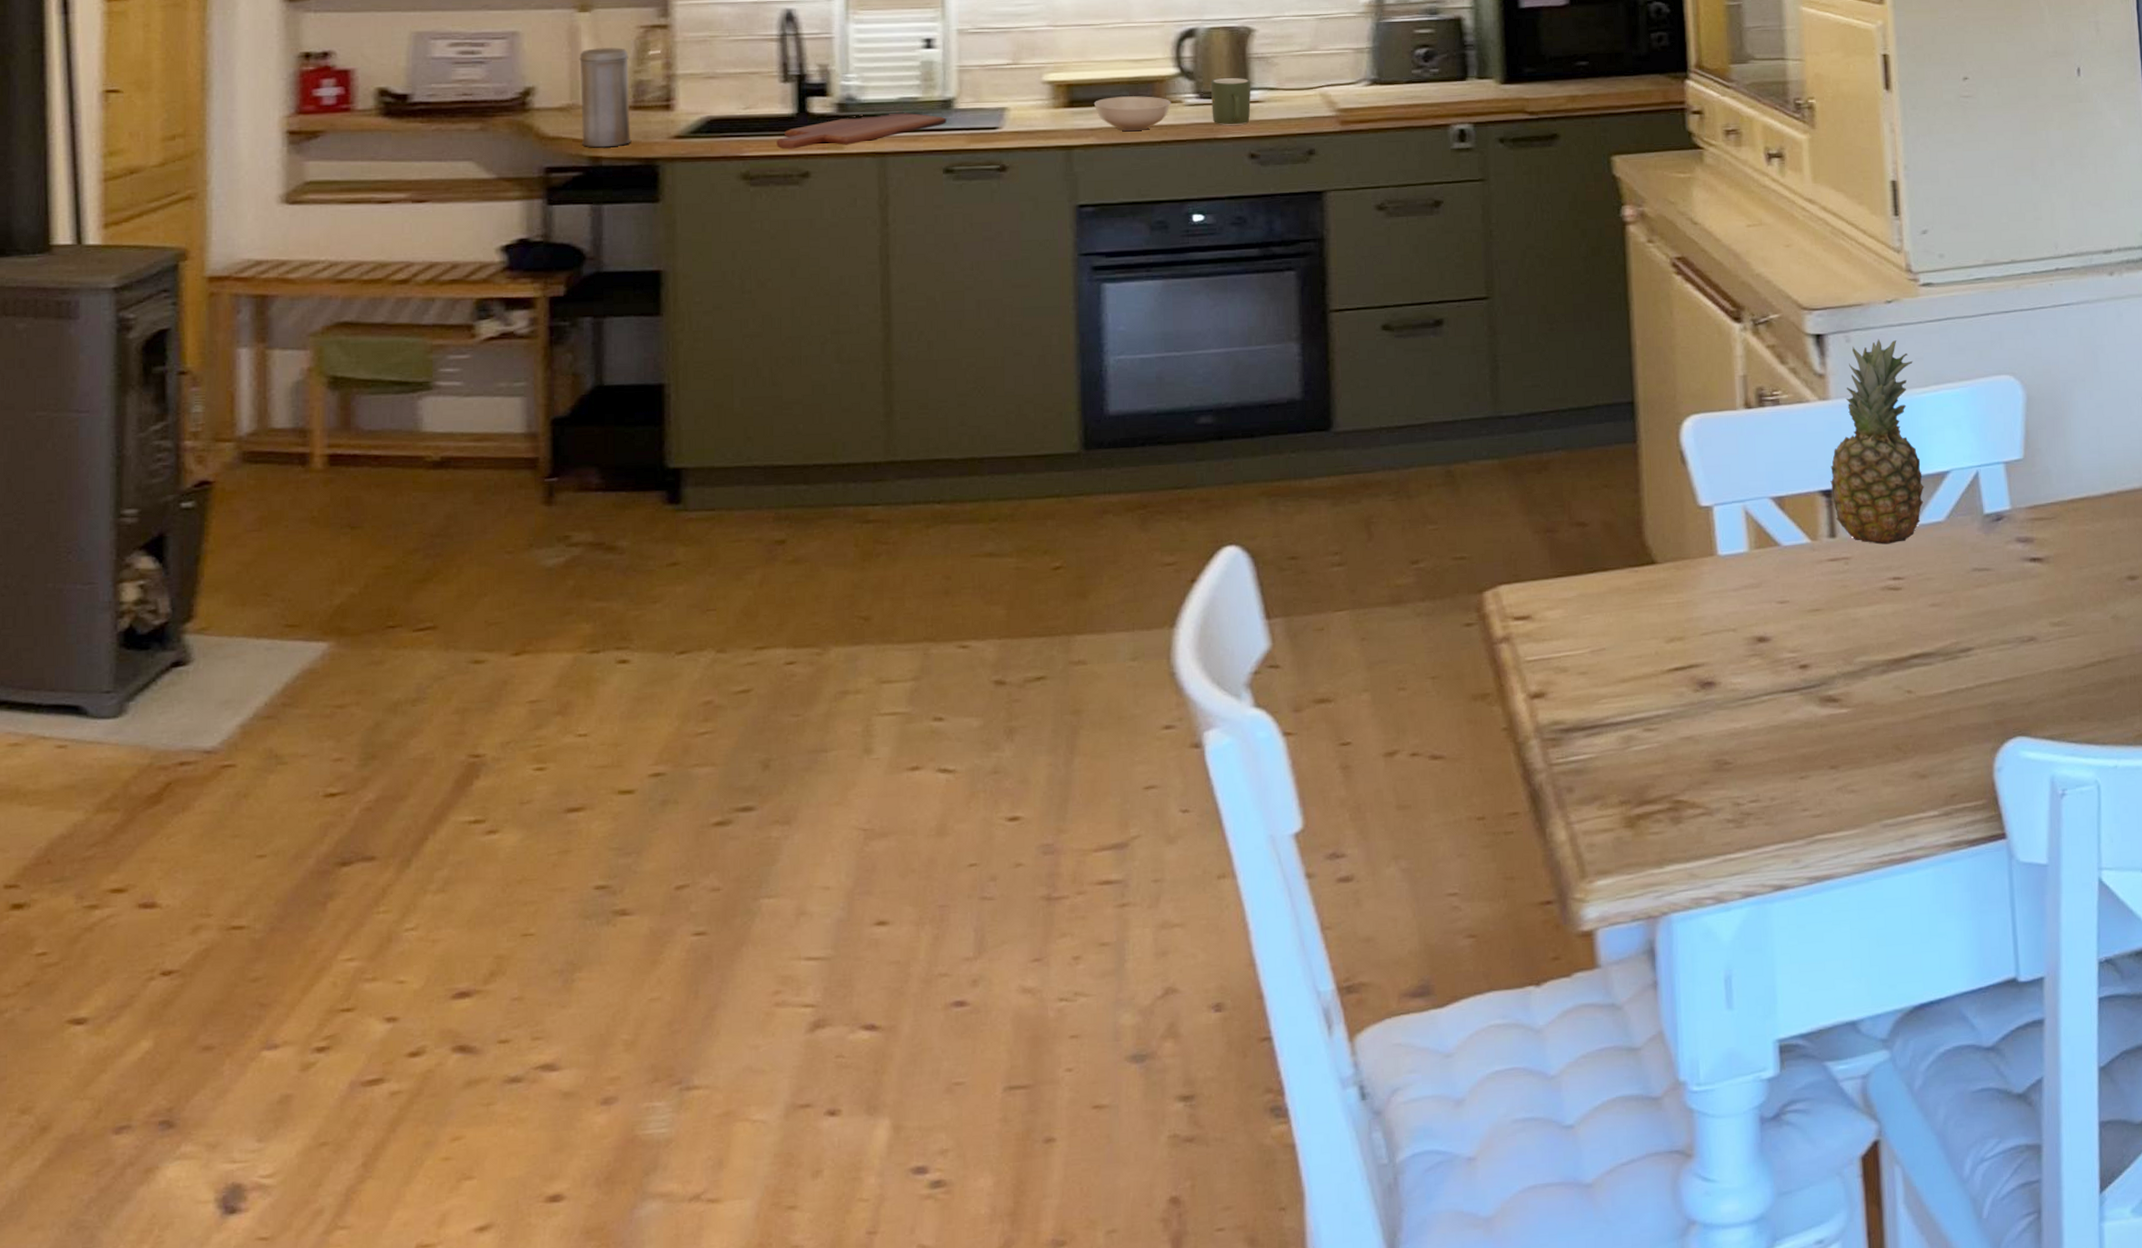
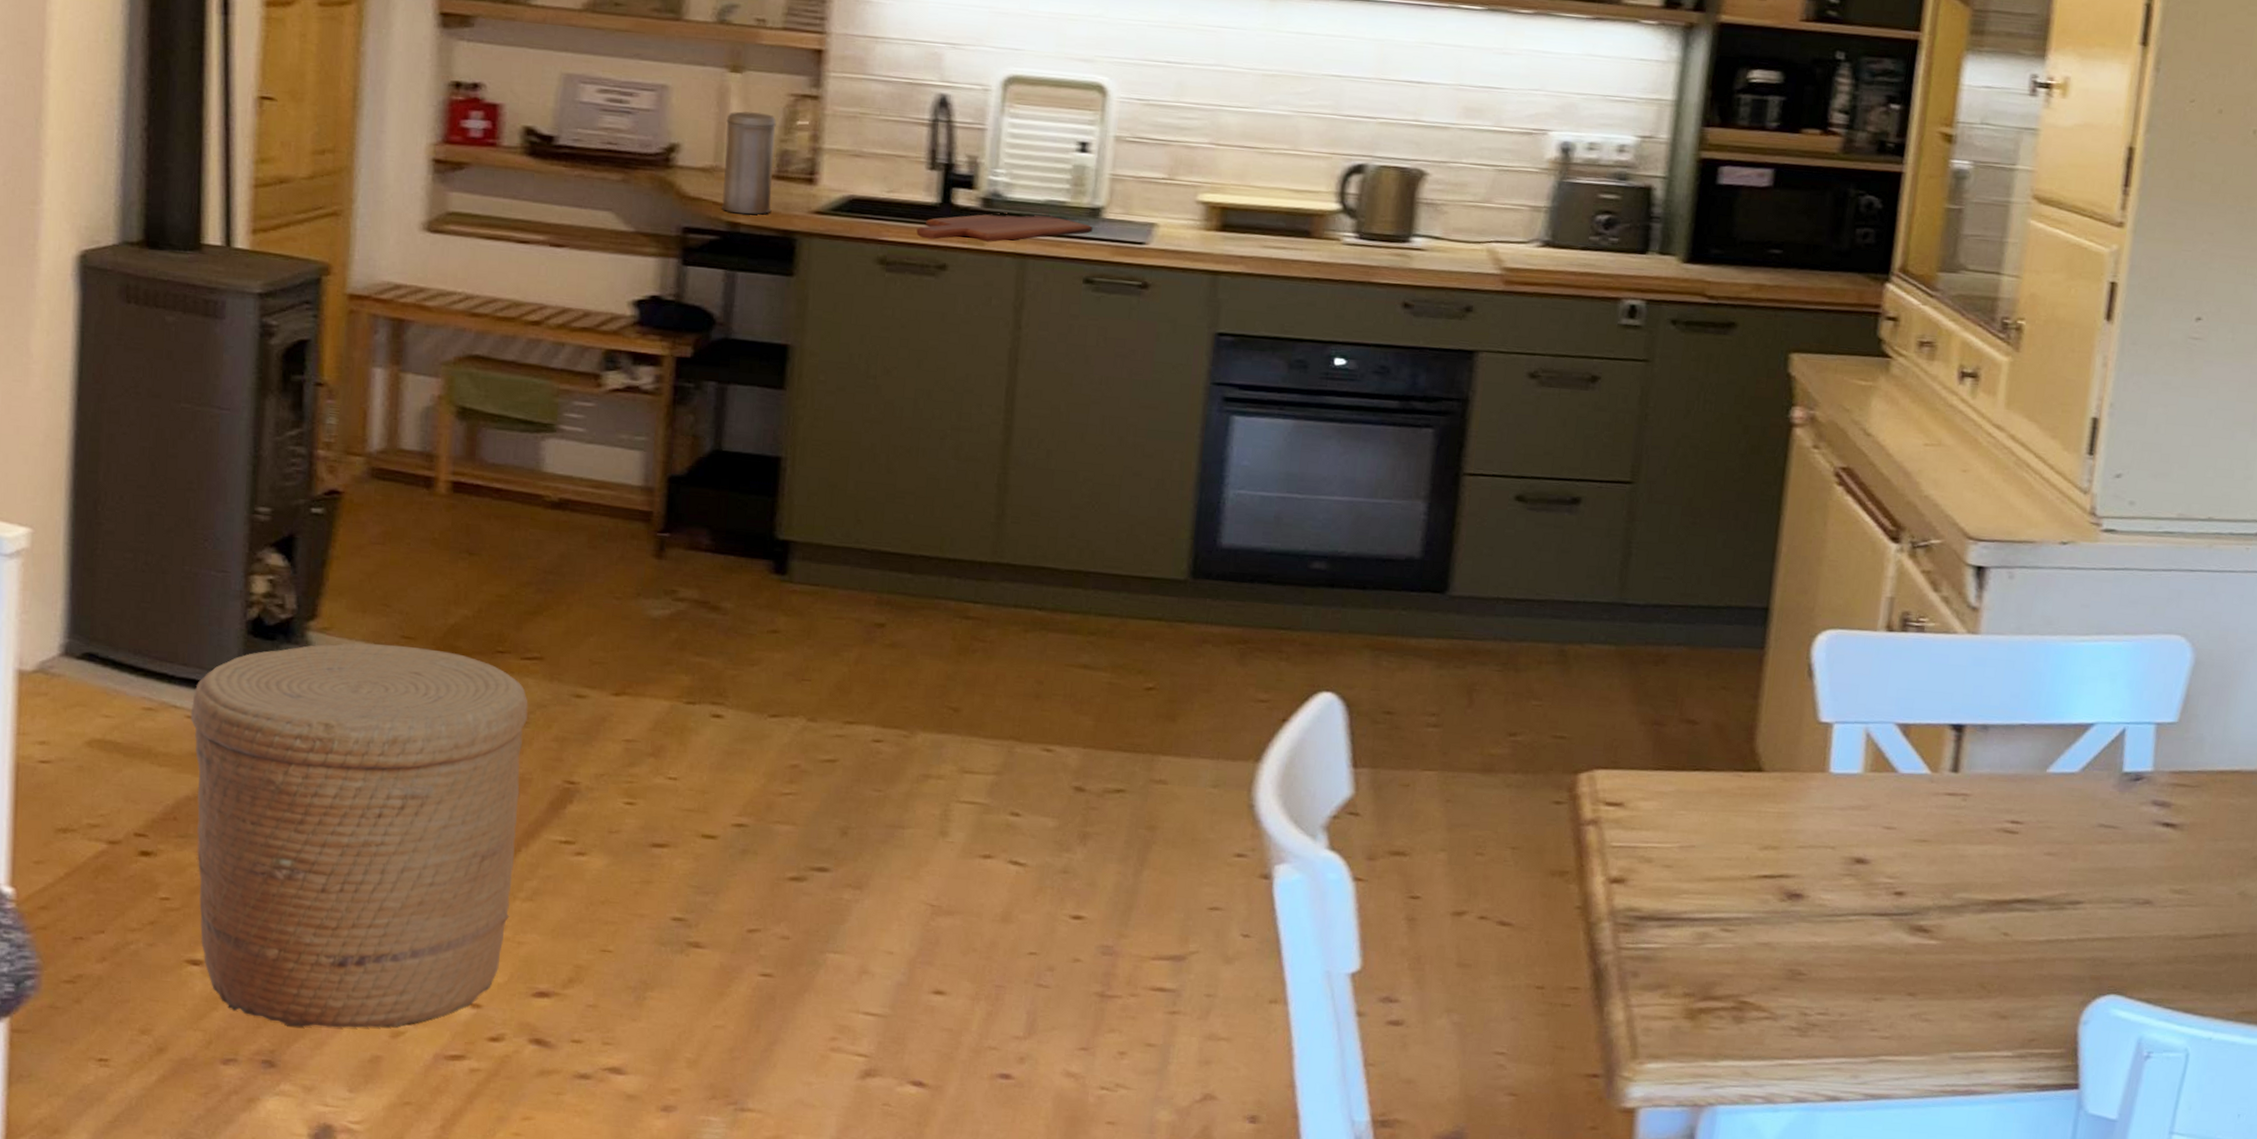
woven basket: none [61,634,424,1078] -> present [190,643,528,1028]
bowl: present [1093,96,1171,132] -> none [1247,226,1329,265]
mug: present [1211,77,1251,126] -> none [1369,219,1416,273]
fruit: present [1830,339,1924,545] -> none [1960,579,2078,788]

